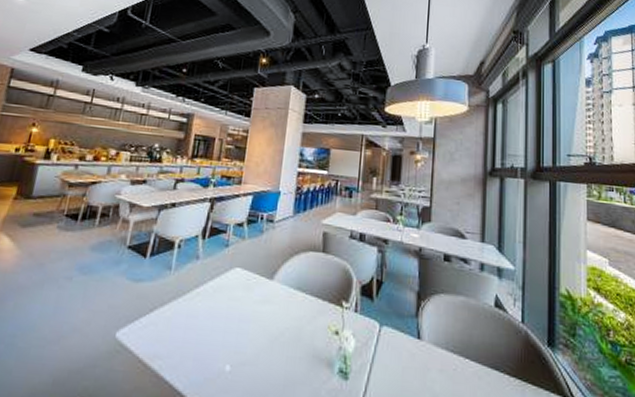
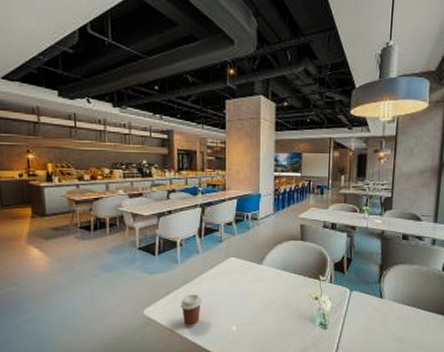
coffee cup: none [163,312,193,362] -> present [180,293,202,327]

